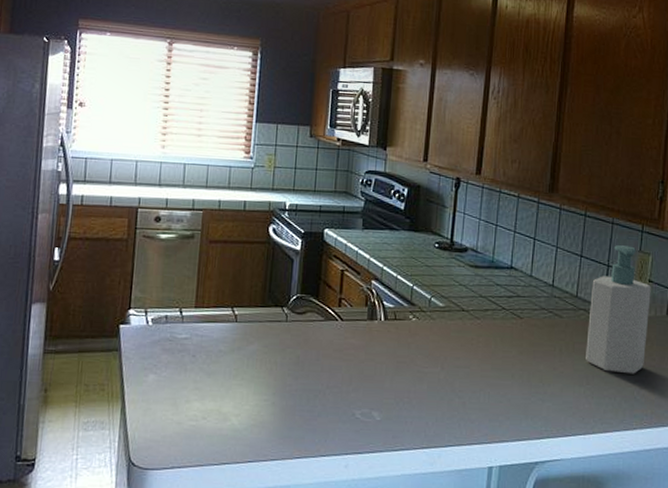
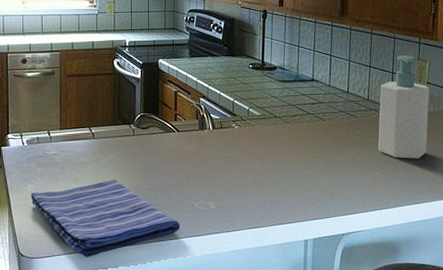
dish towel: none [151,375,336,473] -> present [31,179,181,258]

